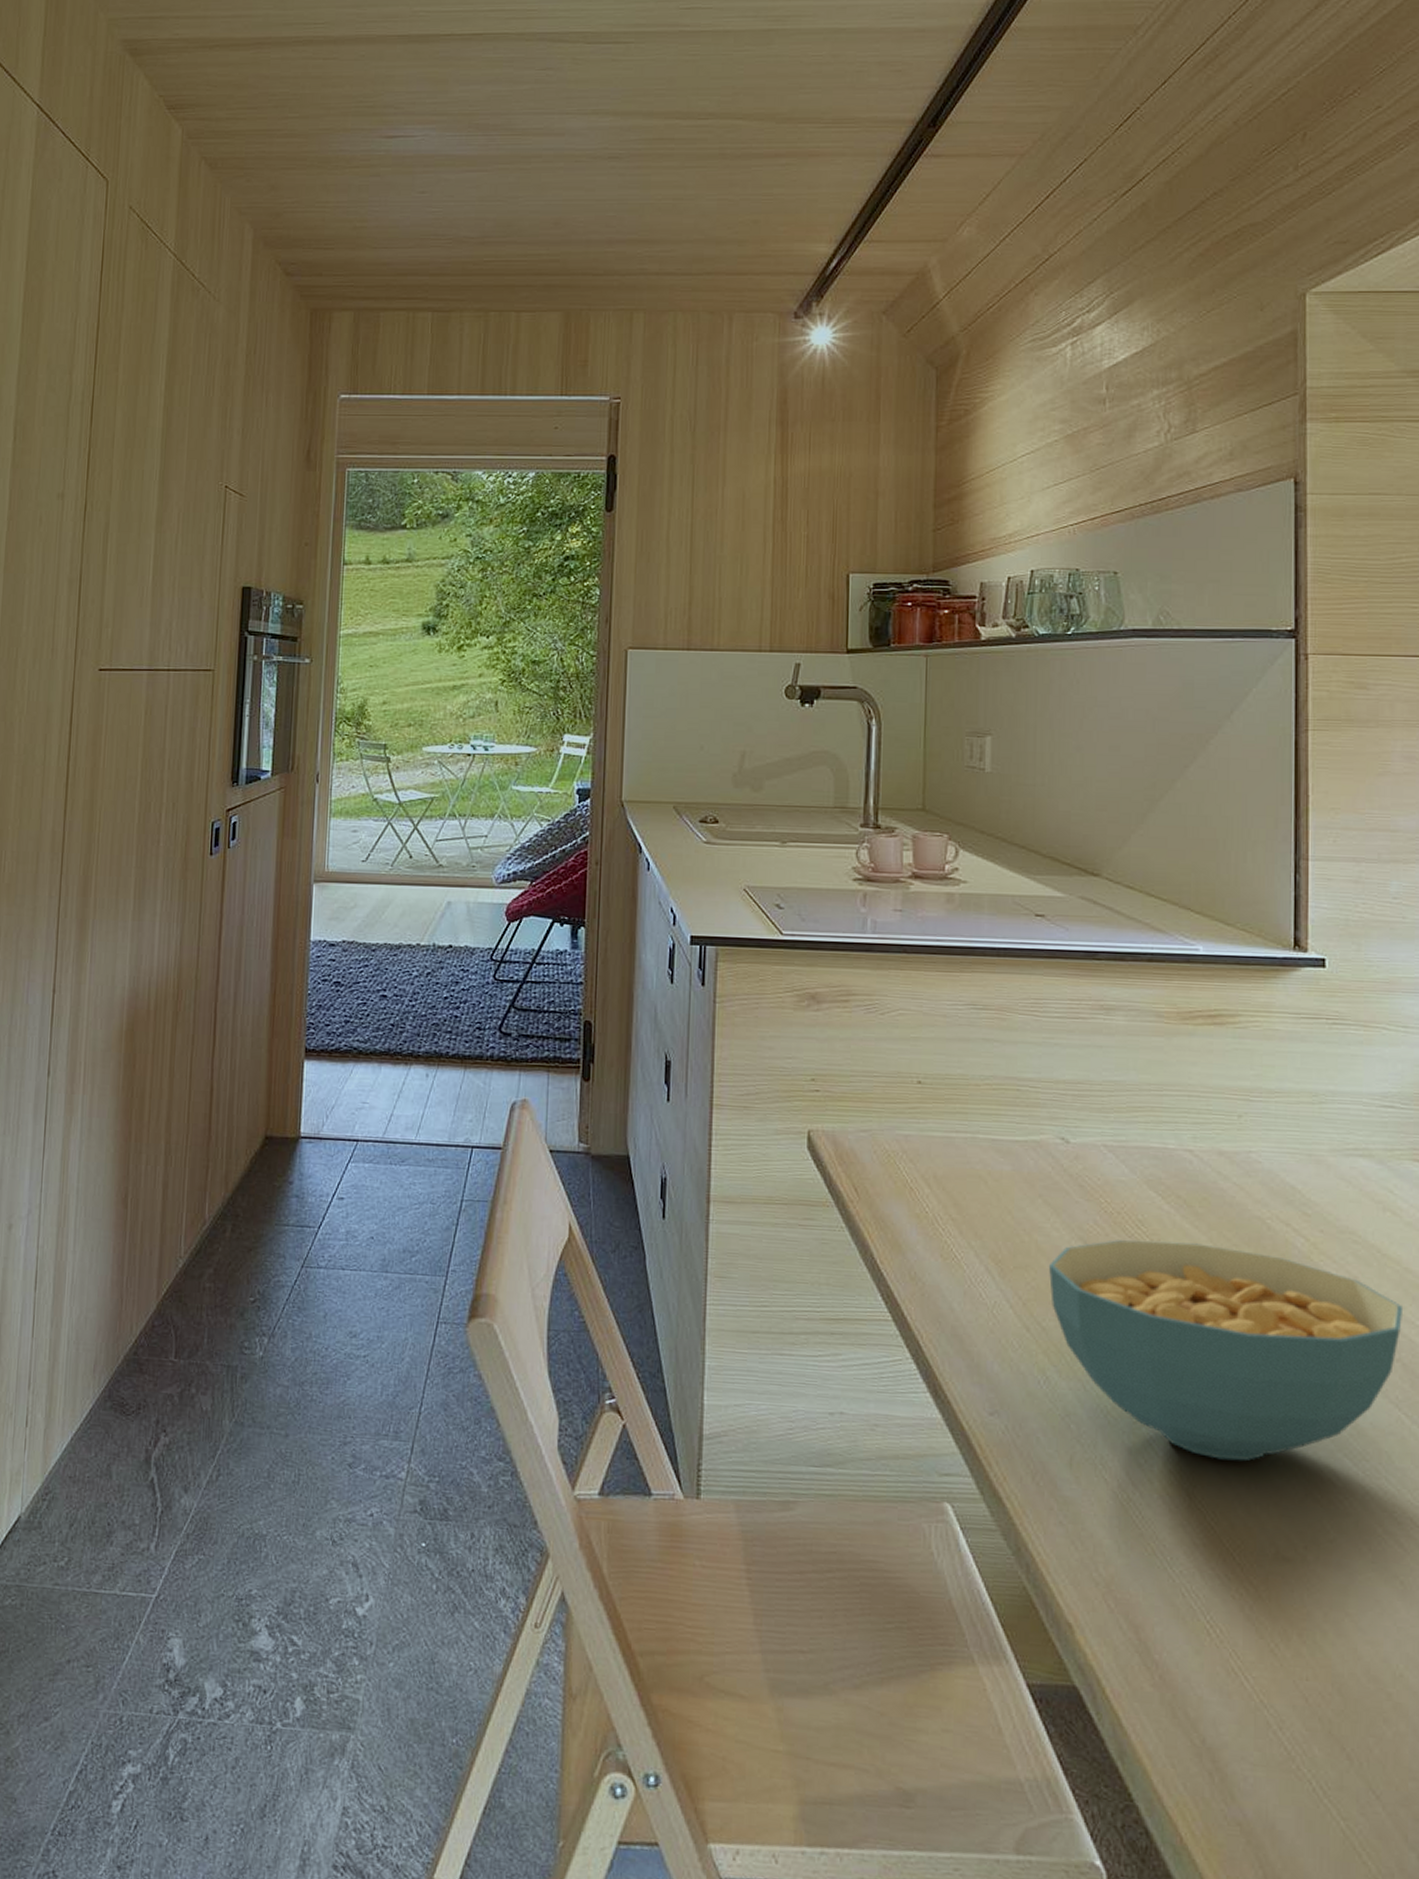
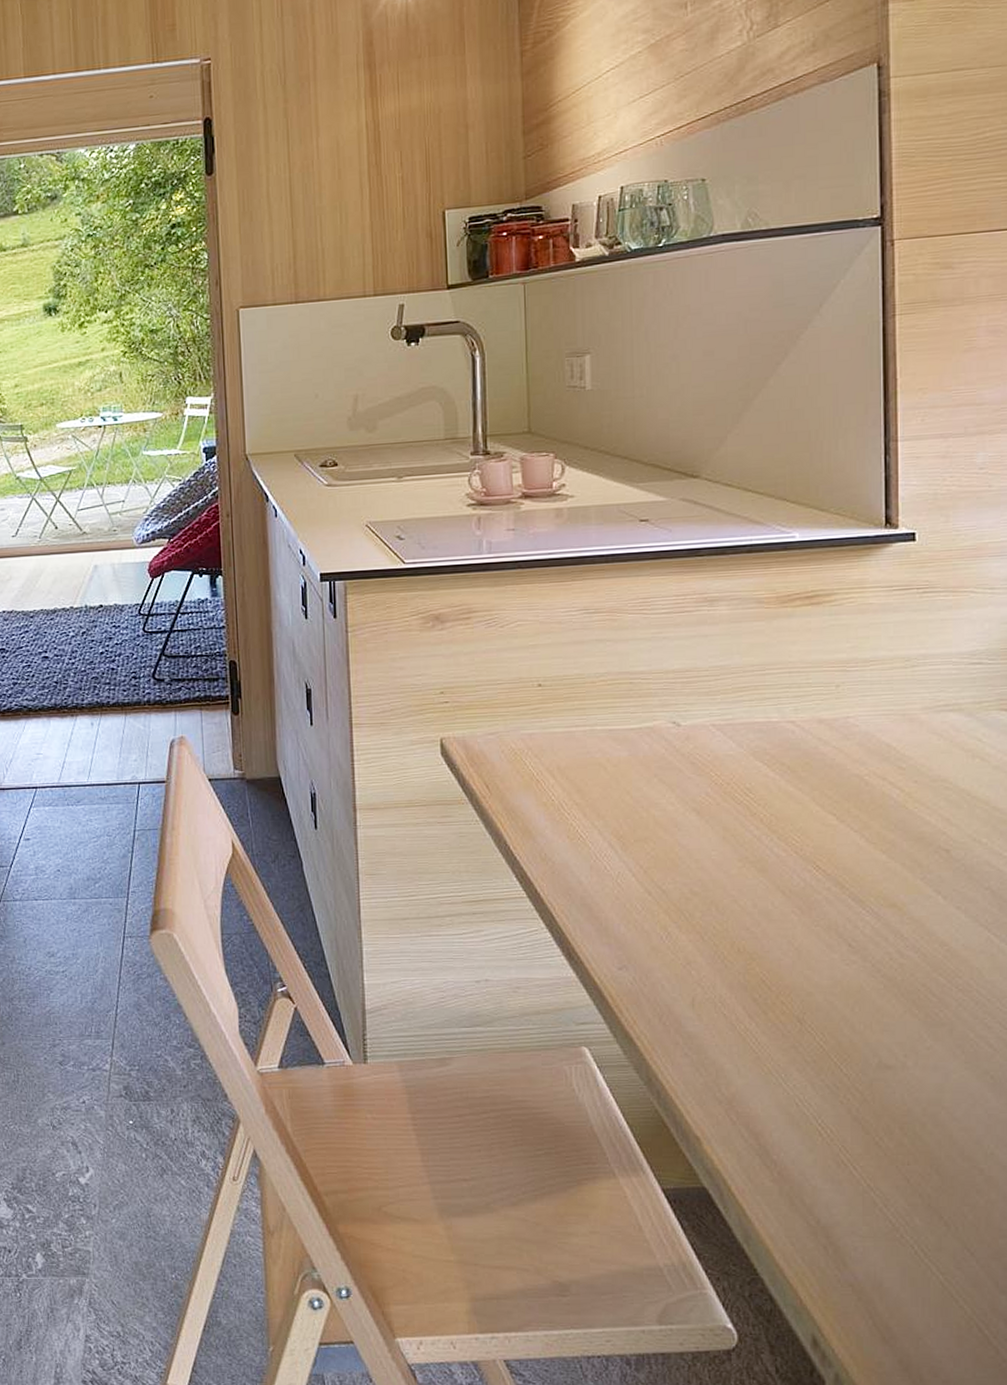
cereal bowl: present [1048,1240,1402,1461] -> none [665,804,991,989]

